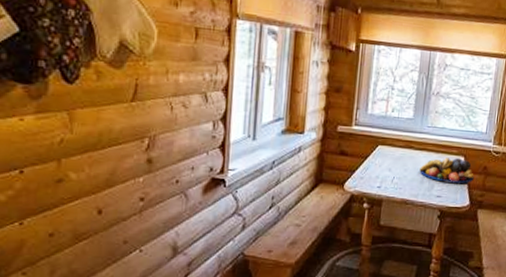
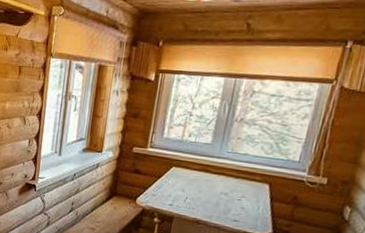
fruit bowl: present [419,157,474,183] -> none [215,183,280,212]

